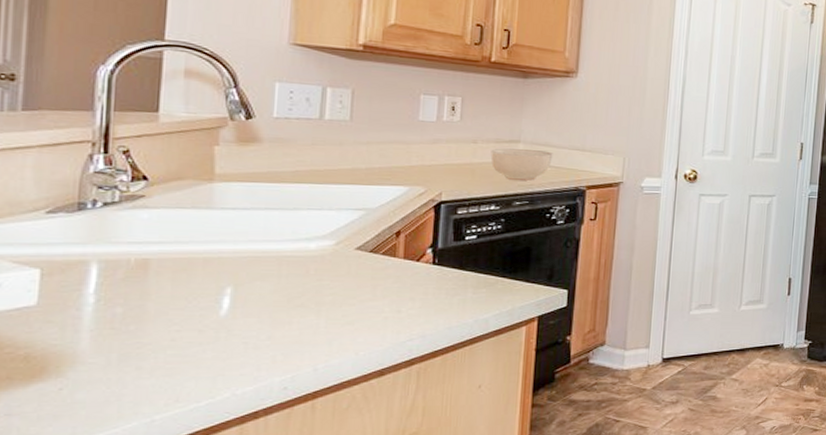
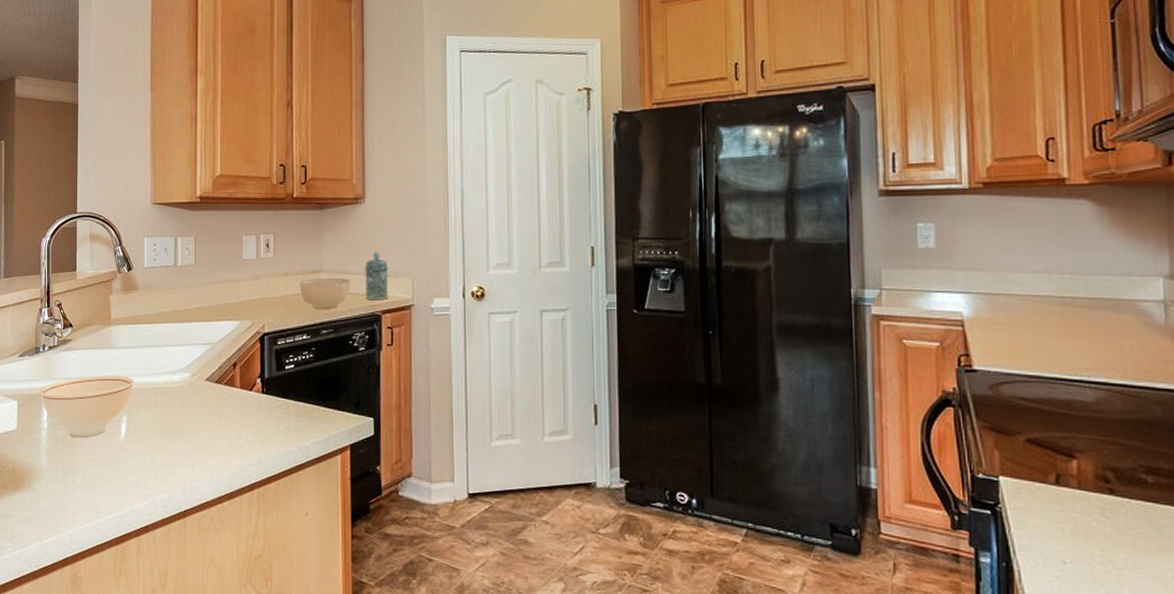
bowl: none [82,240,248,315] -> present [39,375,134,439]
canister: none [569,127,599,176] -> present [364,252,389,301]

